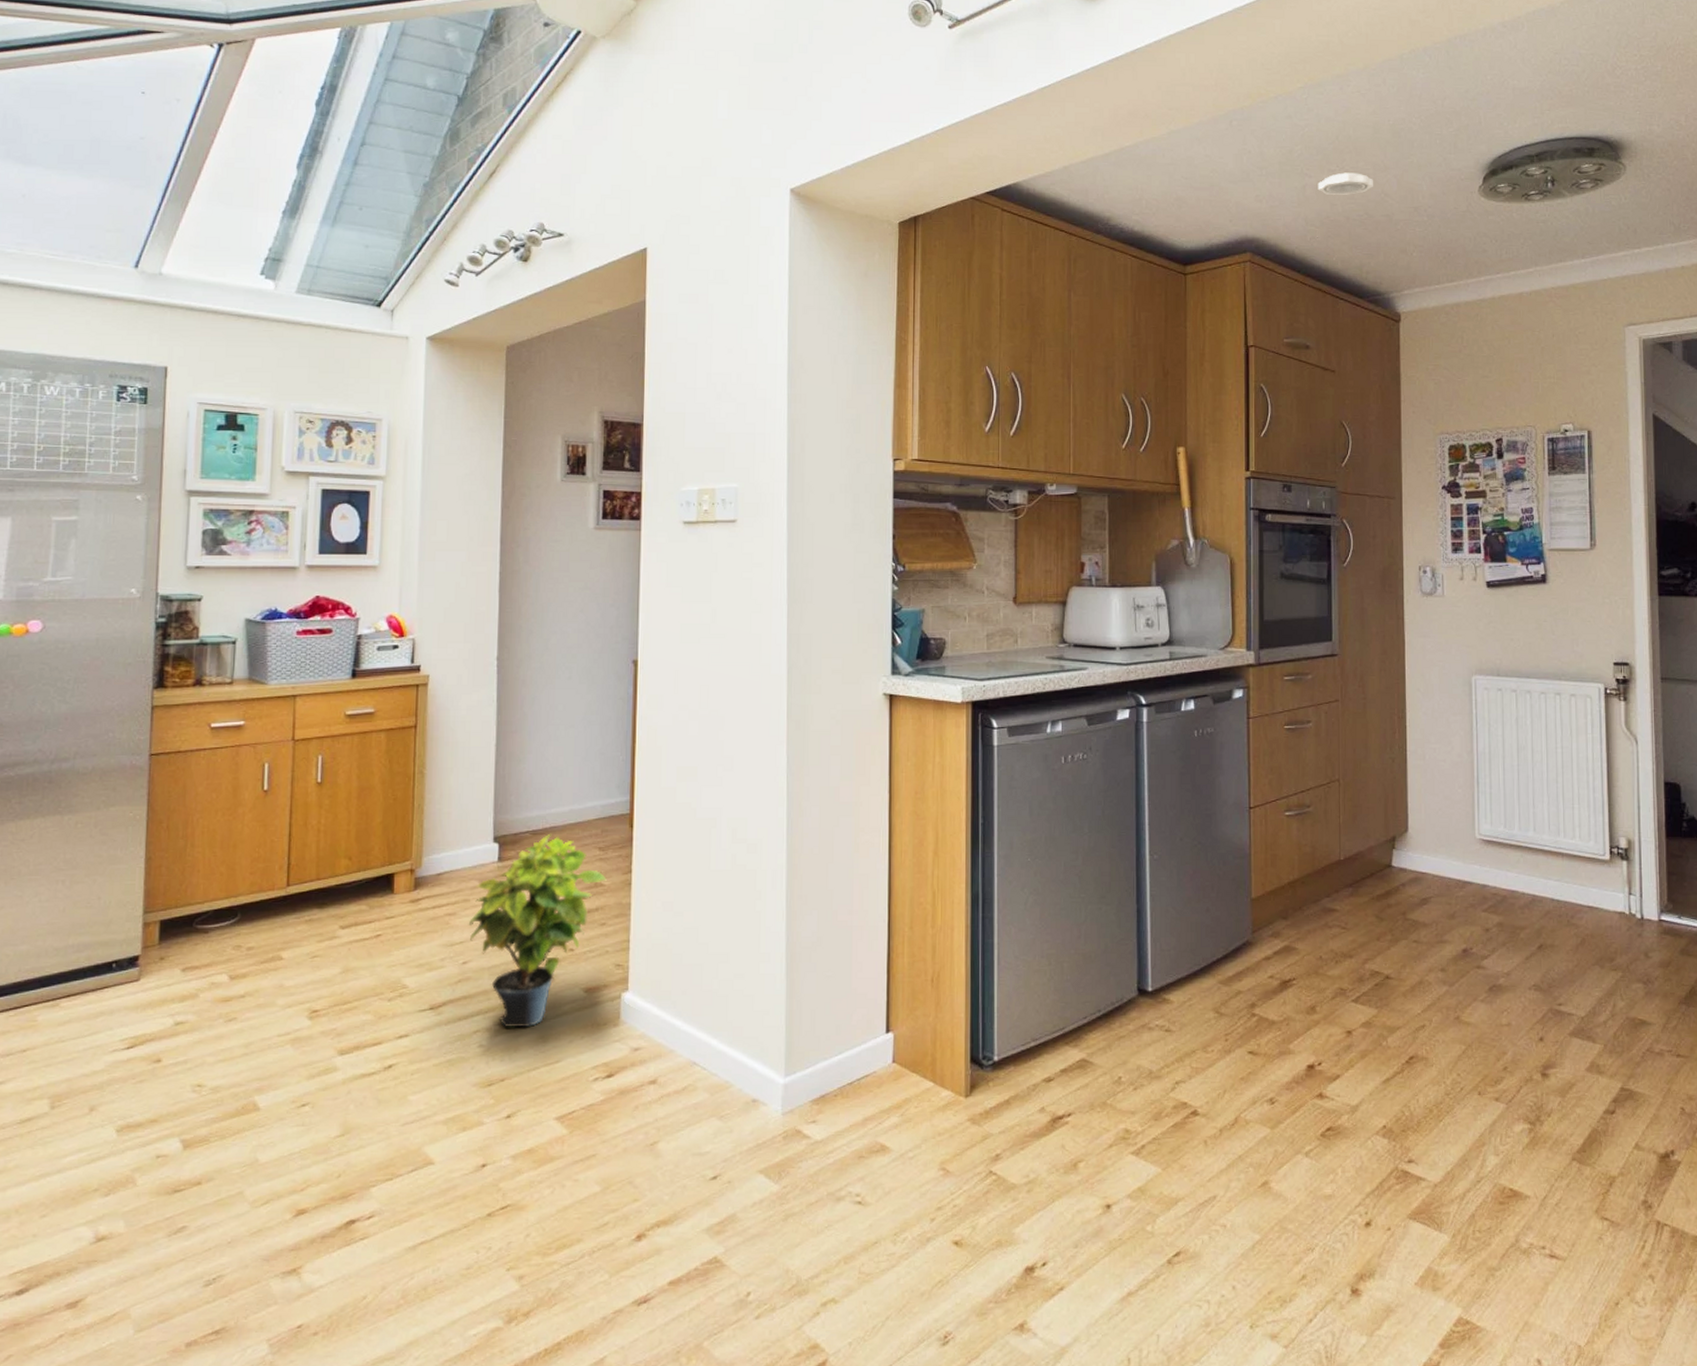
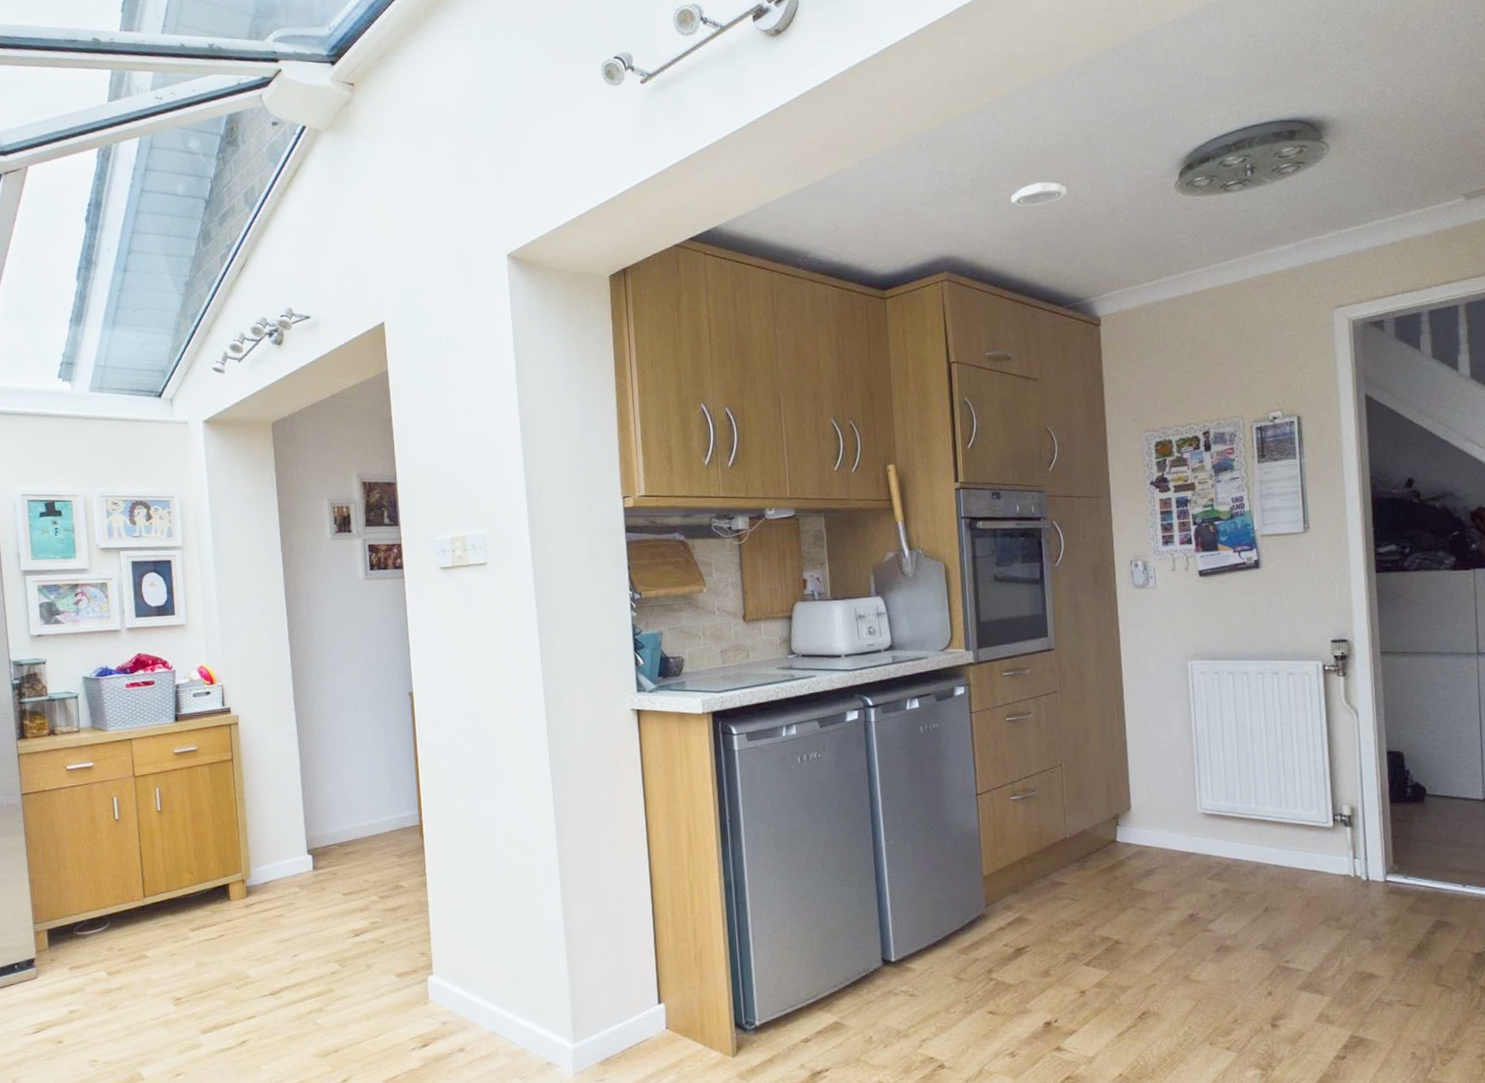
potted plant: present [468,833,607,1028] -> none [294,845,406,1009]

